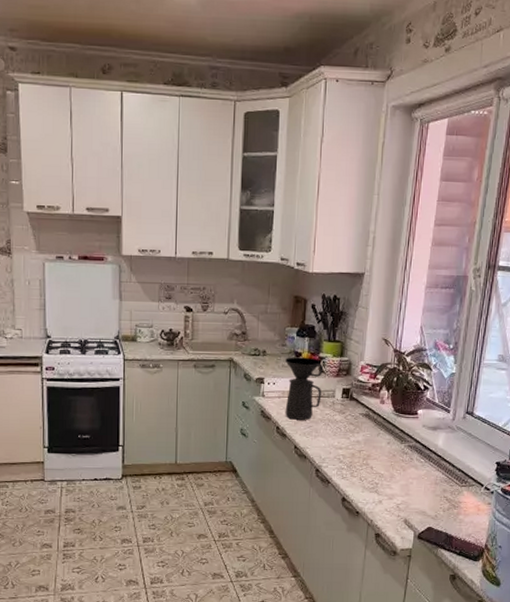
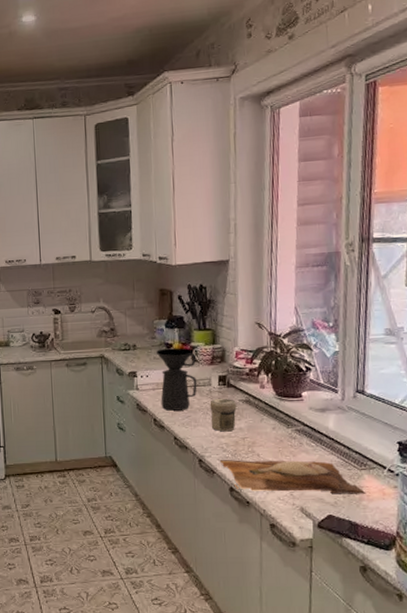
jar: none [331,410,357,444] -> present [210,398,237,432]
cutting board: none [334,470,463,509] -> present [218,459,365,494]

